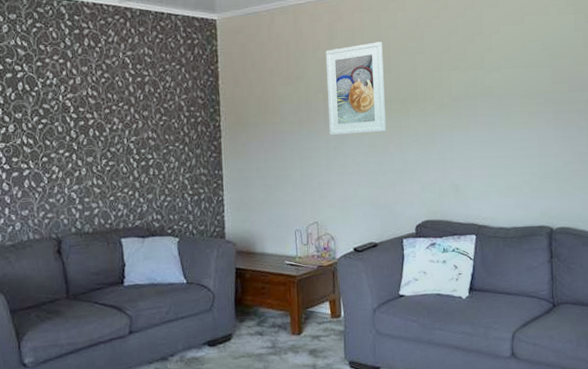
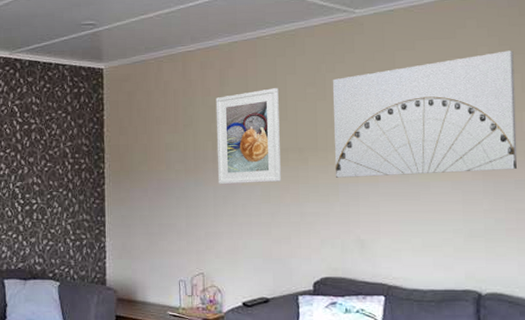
wall art: none [430,10,581,127] -> present [333,50,518,178]

